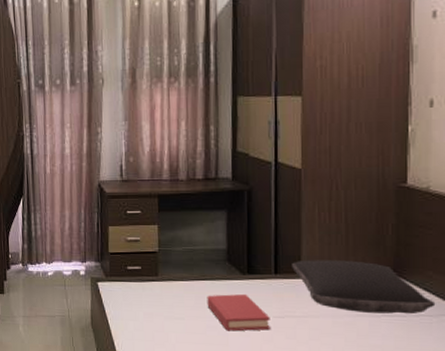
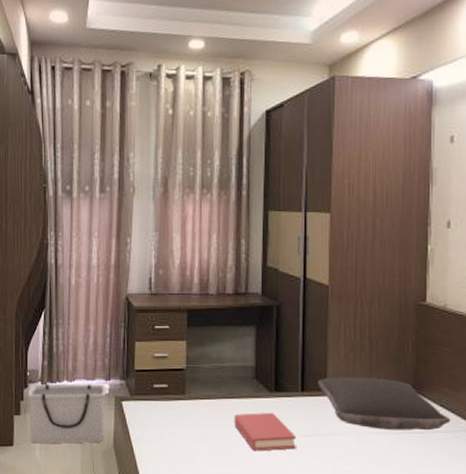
storage bin: none [10,265,84,321] -> present [28,383,108,444]

